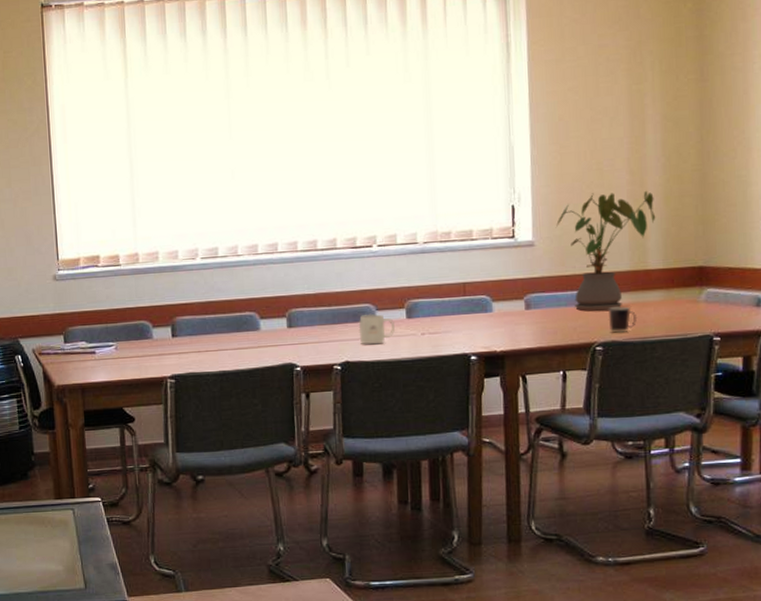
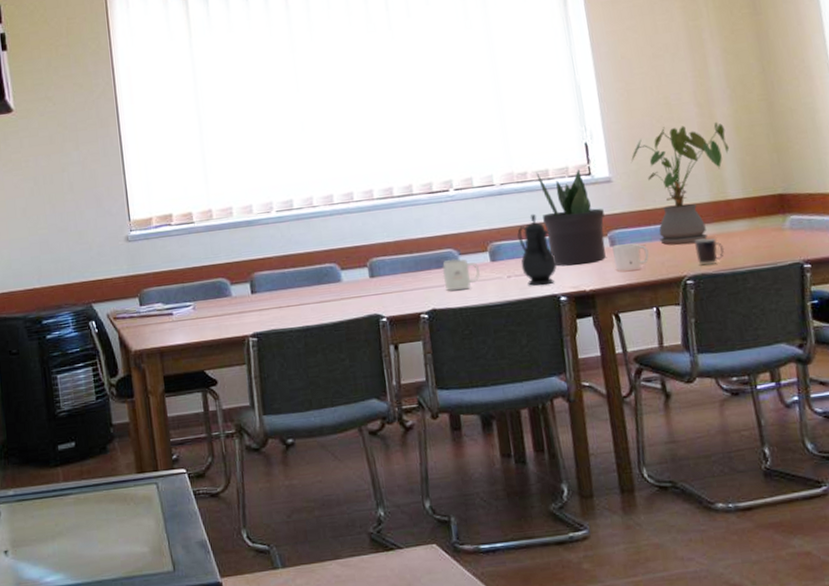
coffeepot: none [435,273,471,345] -> present [517,213,557,286]
planter: none [460,231,523,327] -> present [536,169,606,266]
mug: none [527,307,562,336] -> present [612,243,650,273]

